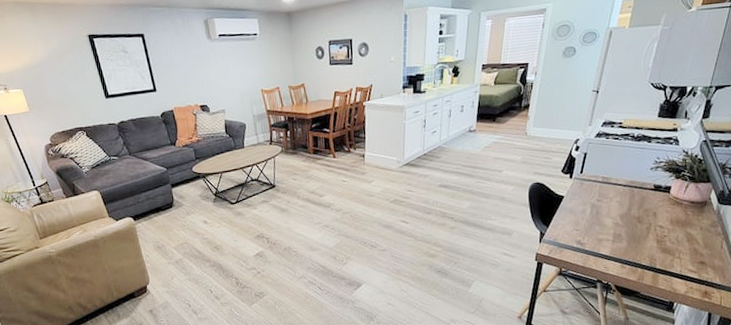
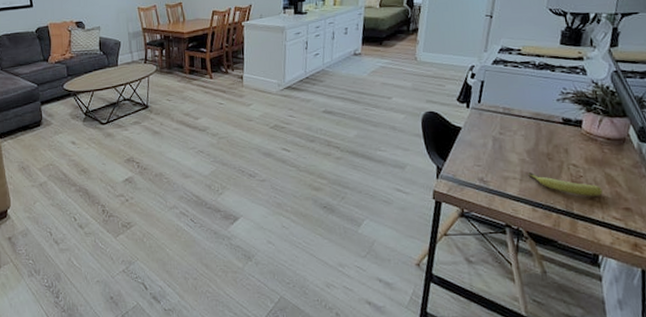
fruit: none [620,234,682,253] -> present [528,172,603,197]

